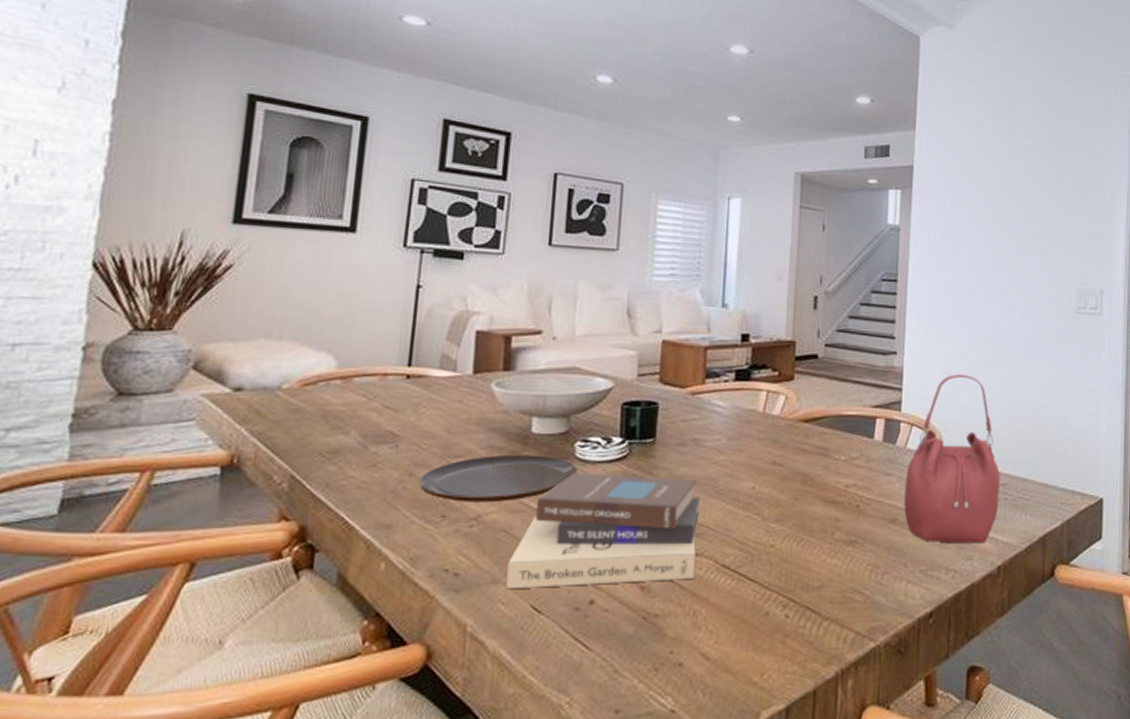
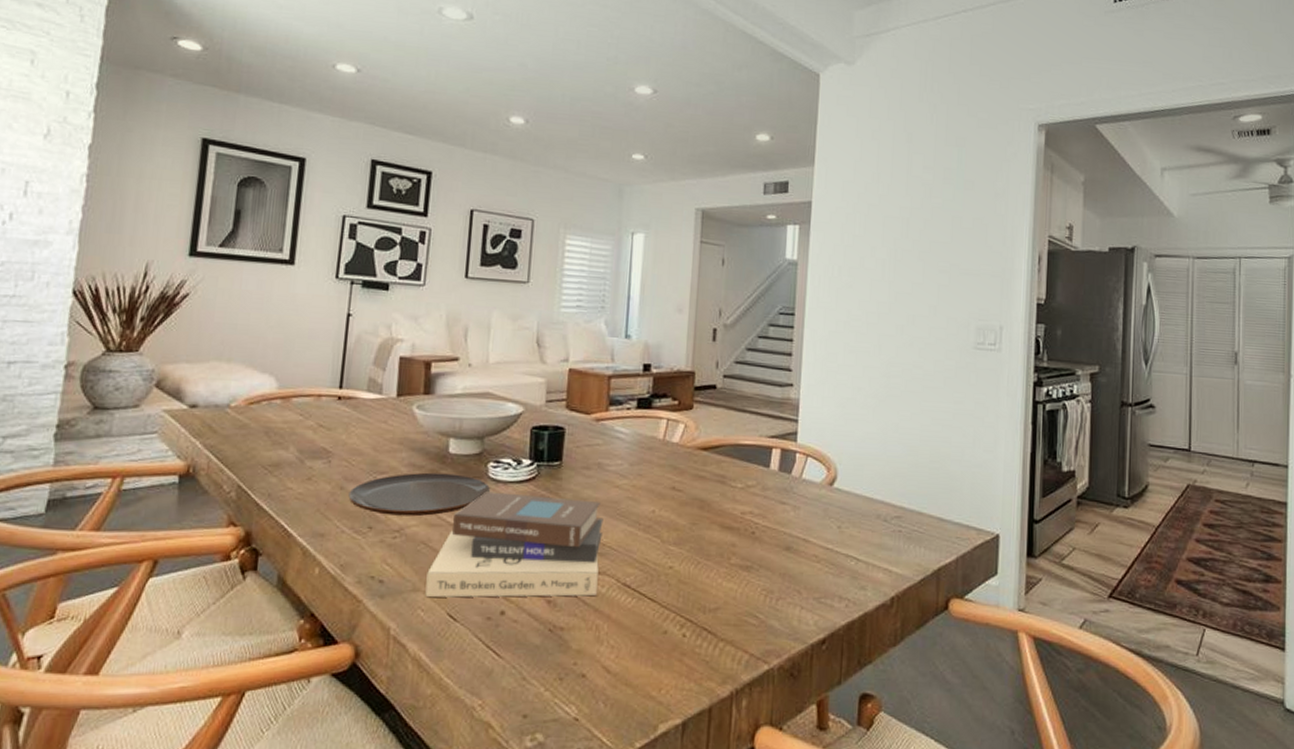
handbag: present [904,374,1000,544] -> none [798,407,895,575]

